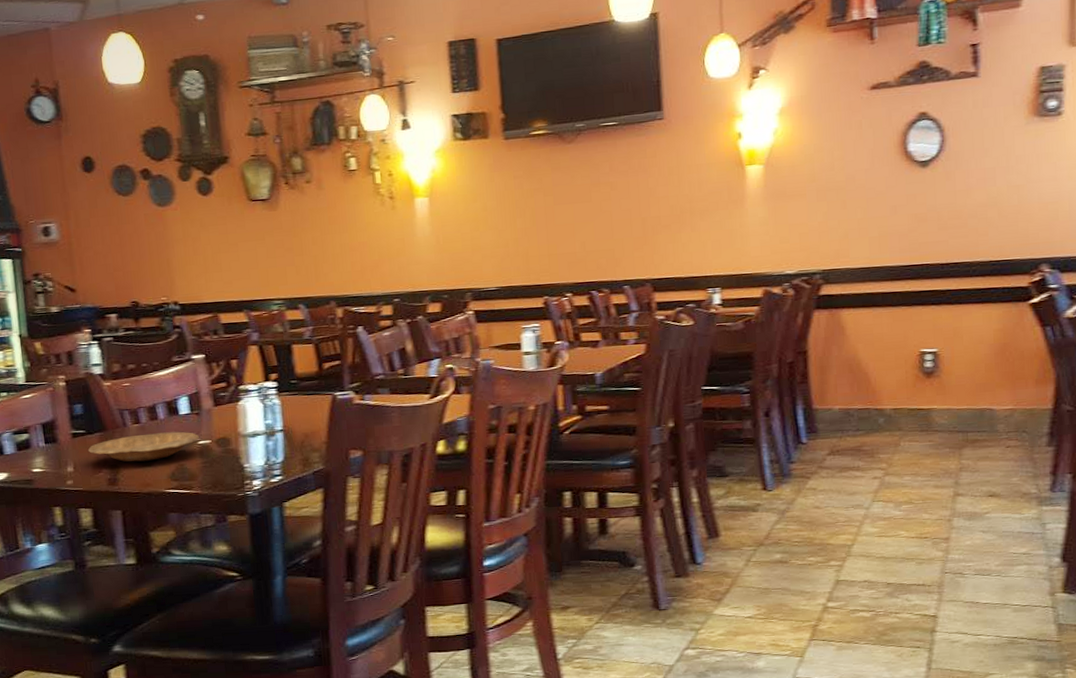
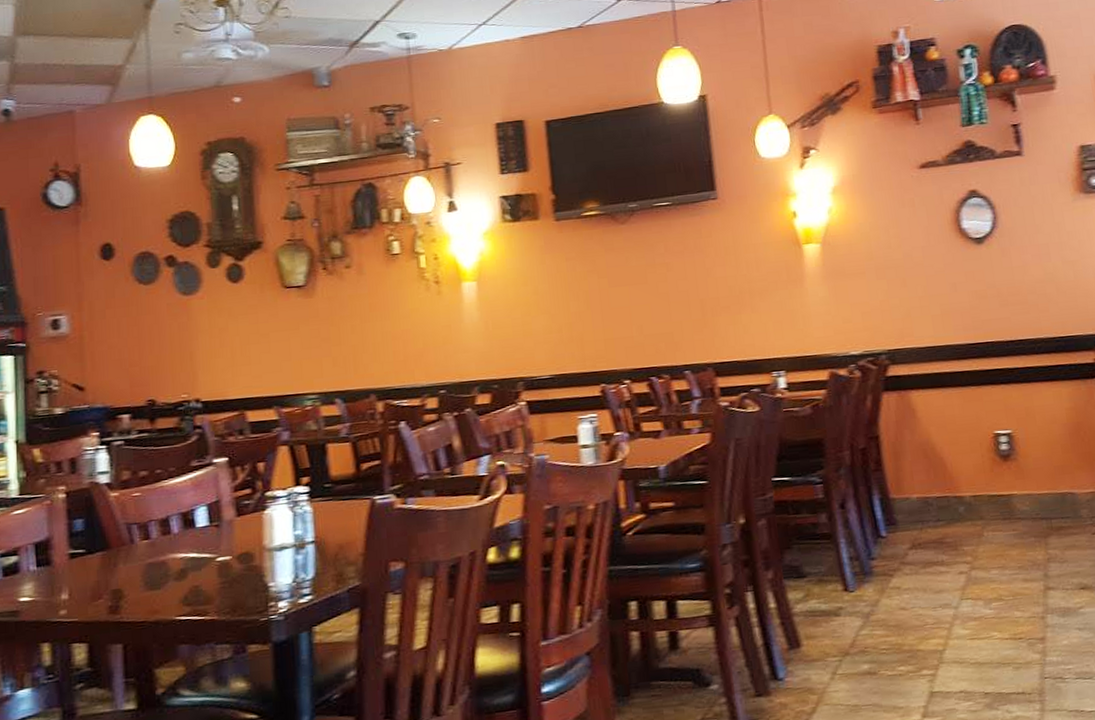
plate: present [87,431,199,462] -> none [86,547,218,586]

